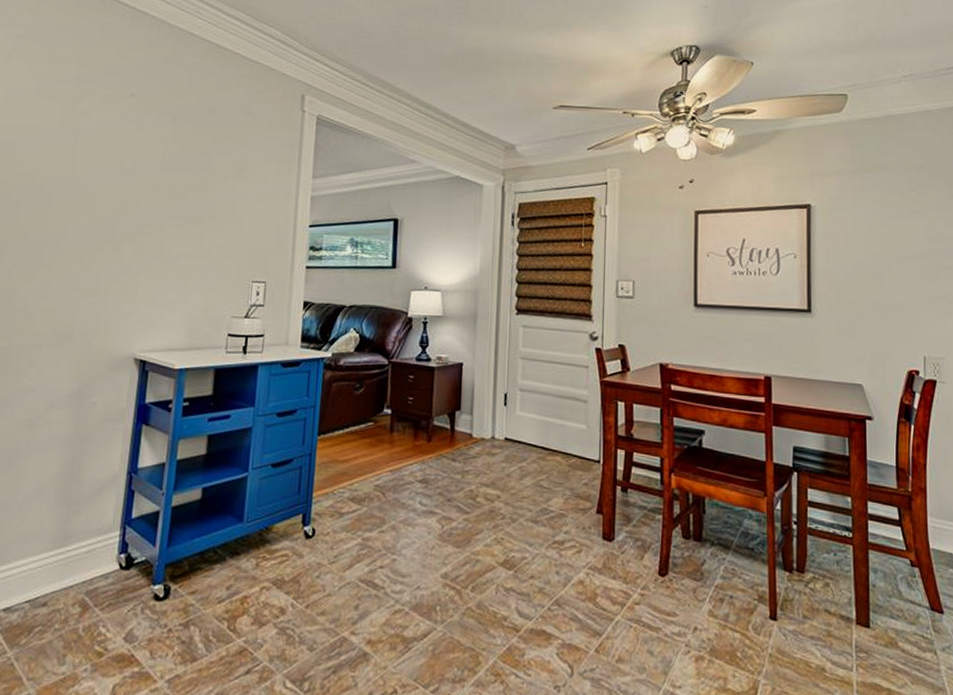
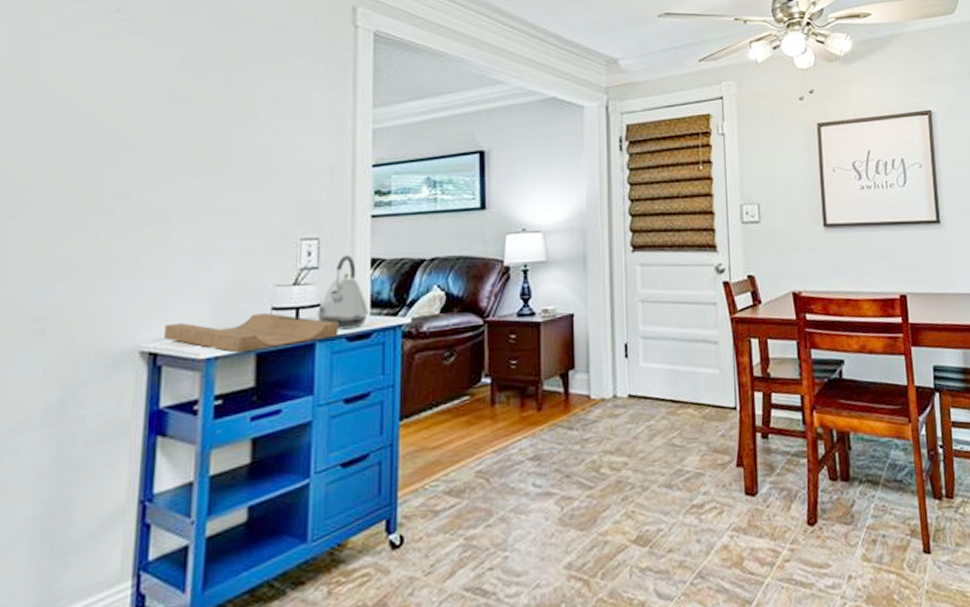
cutting board: none [151,338,276,367] -> present [164,313,339,353]
kettle: none [260,297,299,357] -> present [316,255,368,330]

